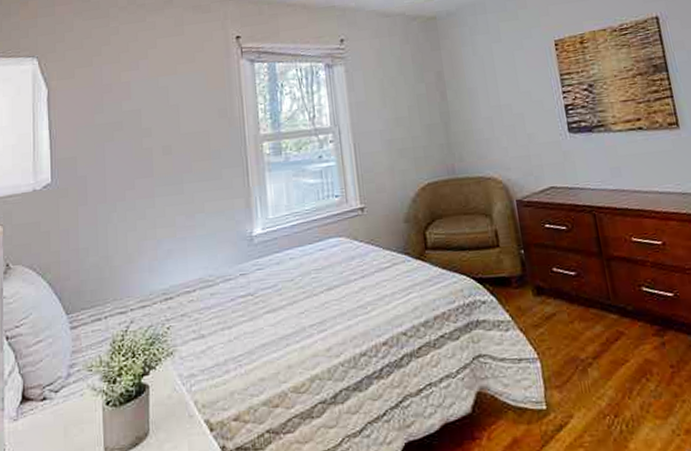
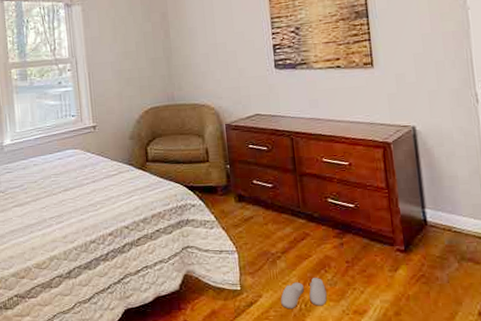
slippers: none [596,388,653,432] -> present [280,278,327,309]

